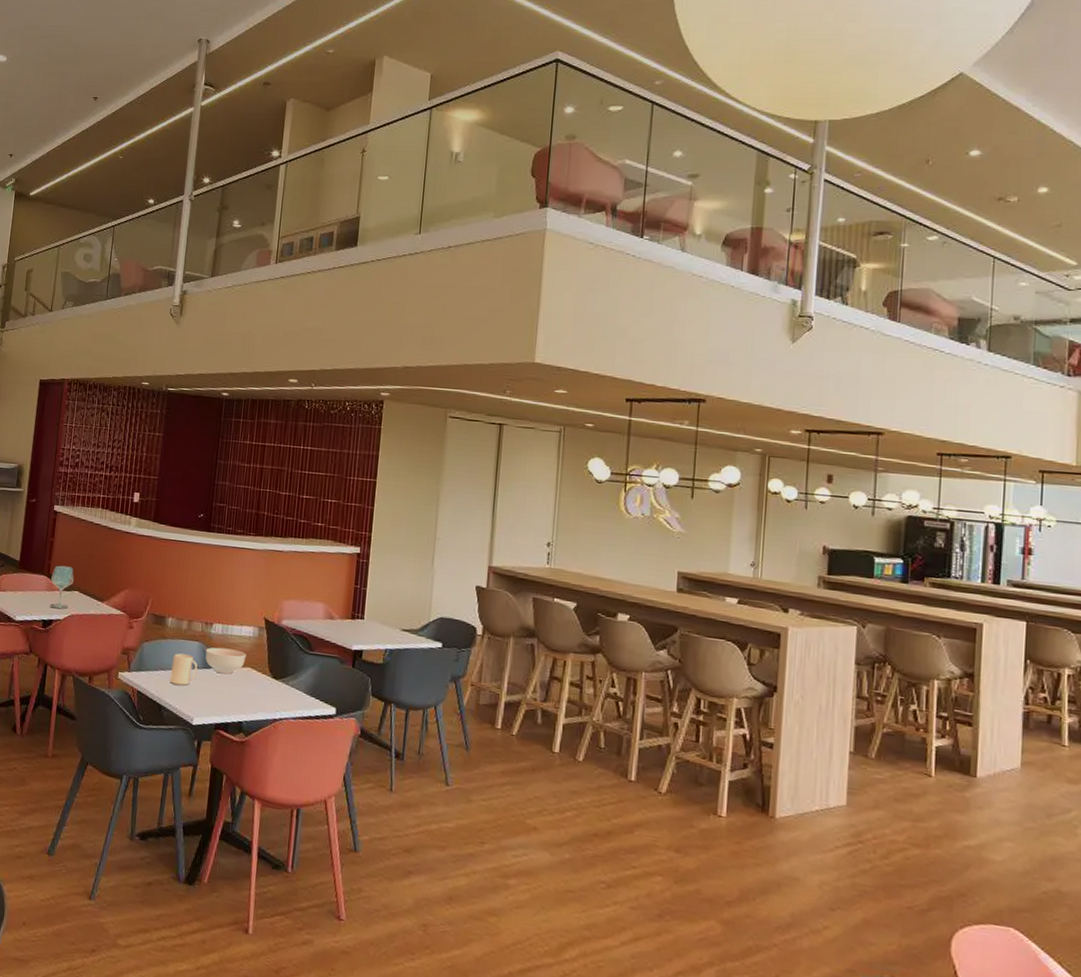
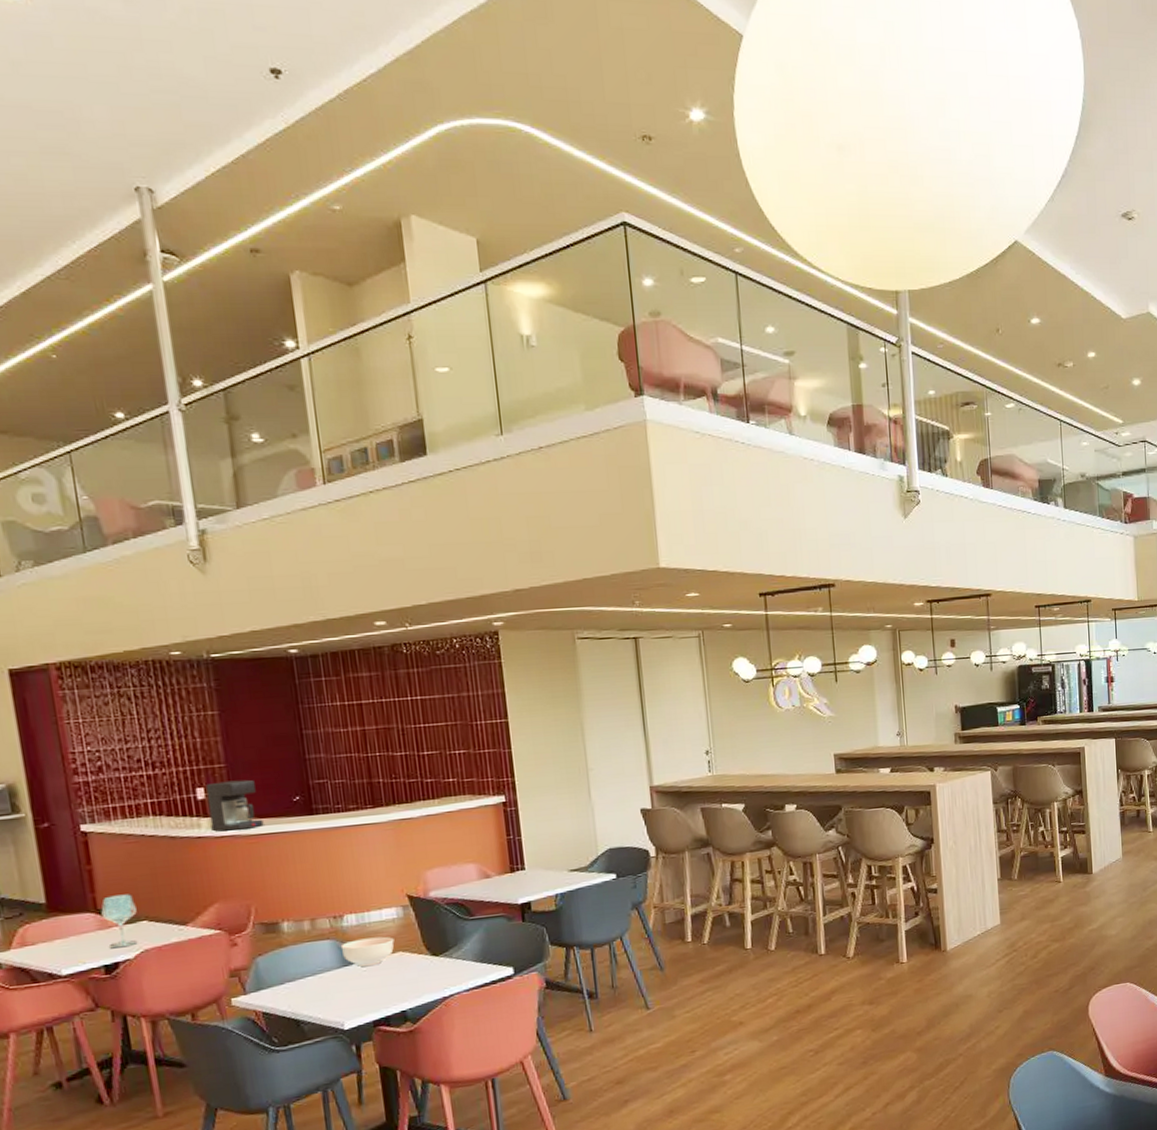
coffee maker: none [137,490,175,534] -> present [205,779,264,832]
mug: present [169,653,198,686] -> none [300,956,337,994]

